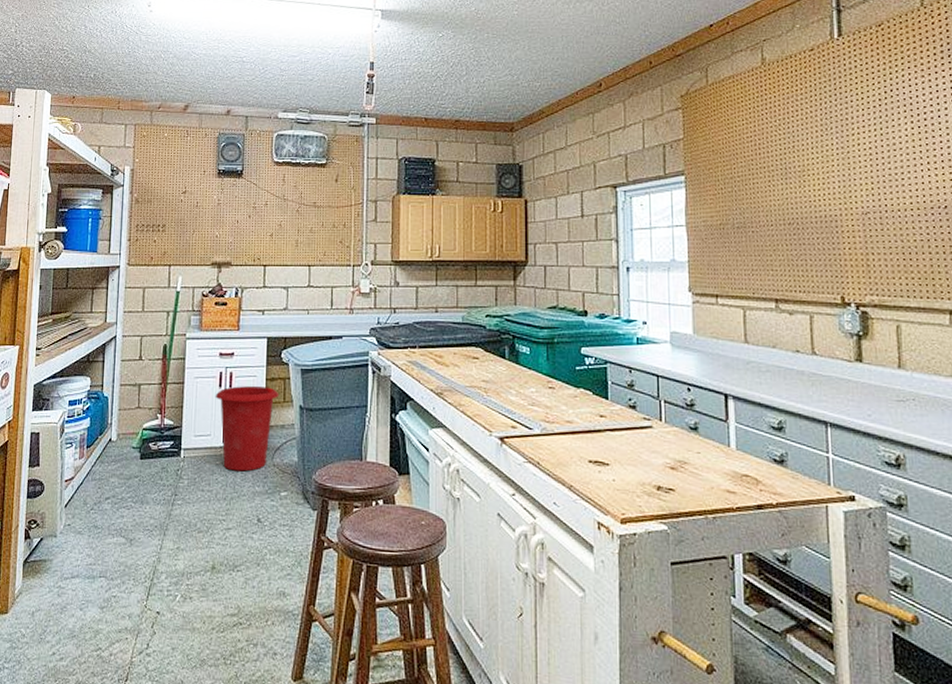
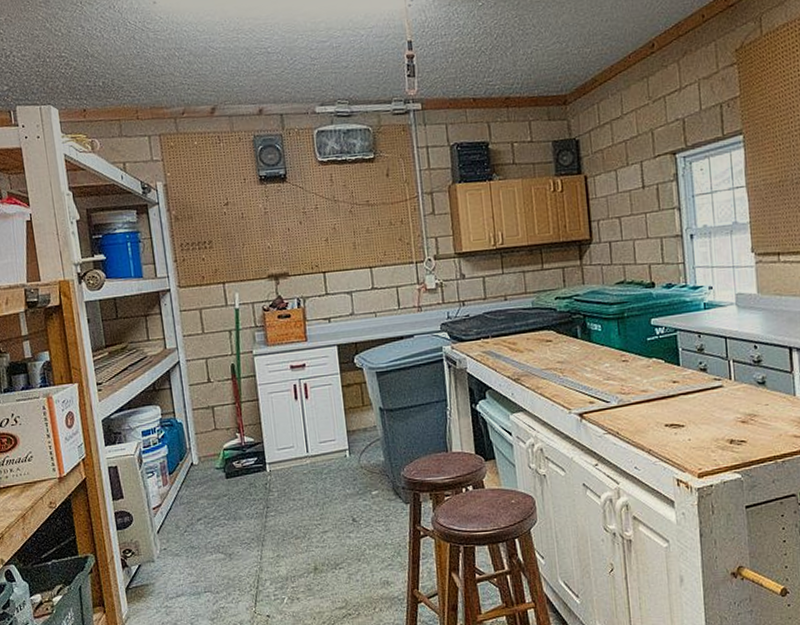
waste bin: present [215,386,279,472] -> none [292,393,358,478]

